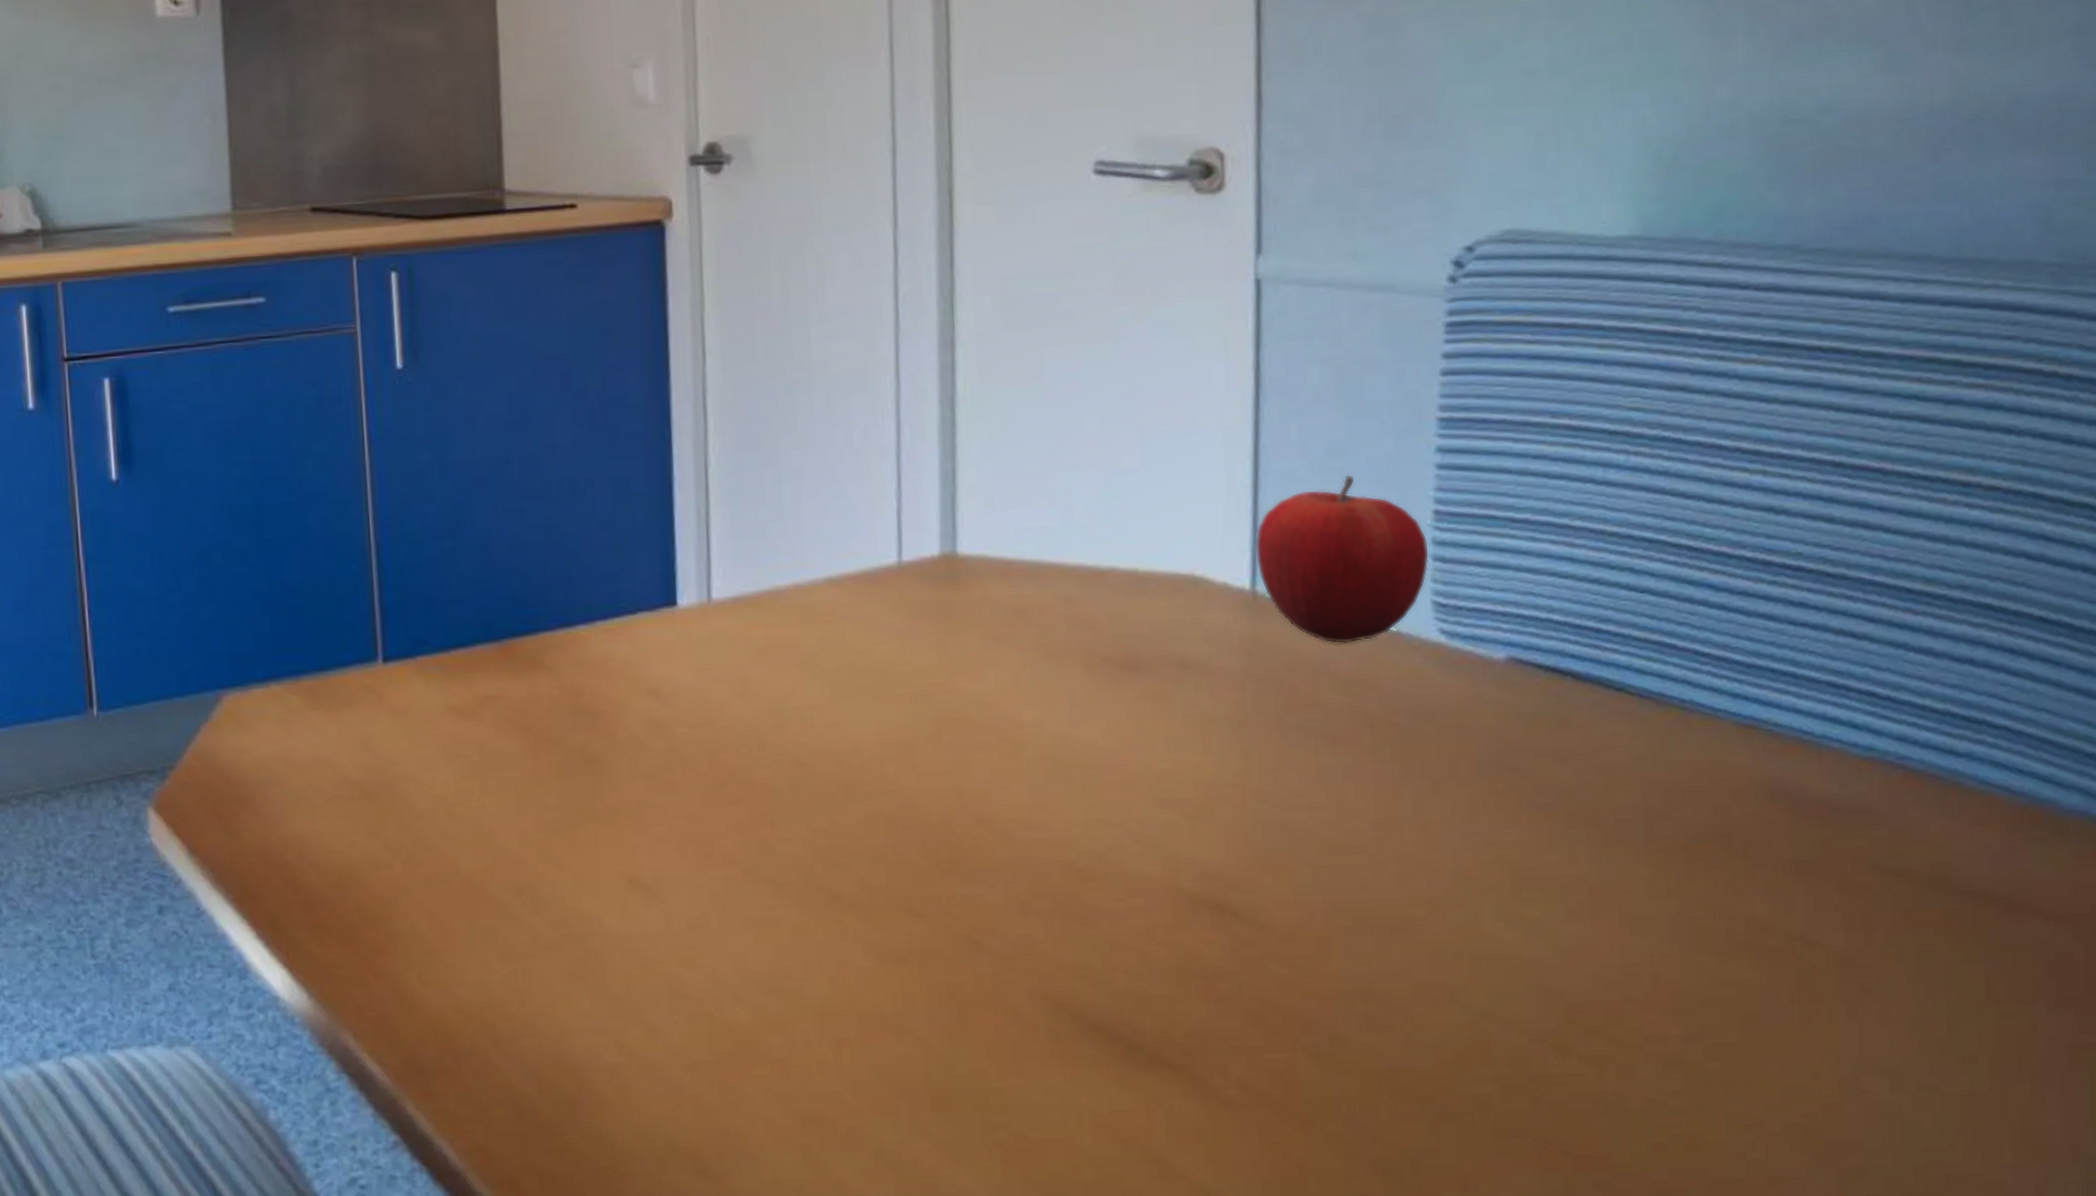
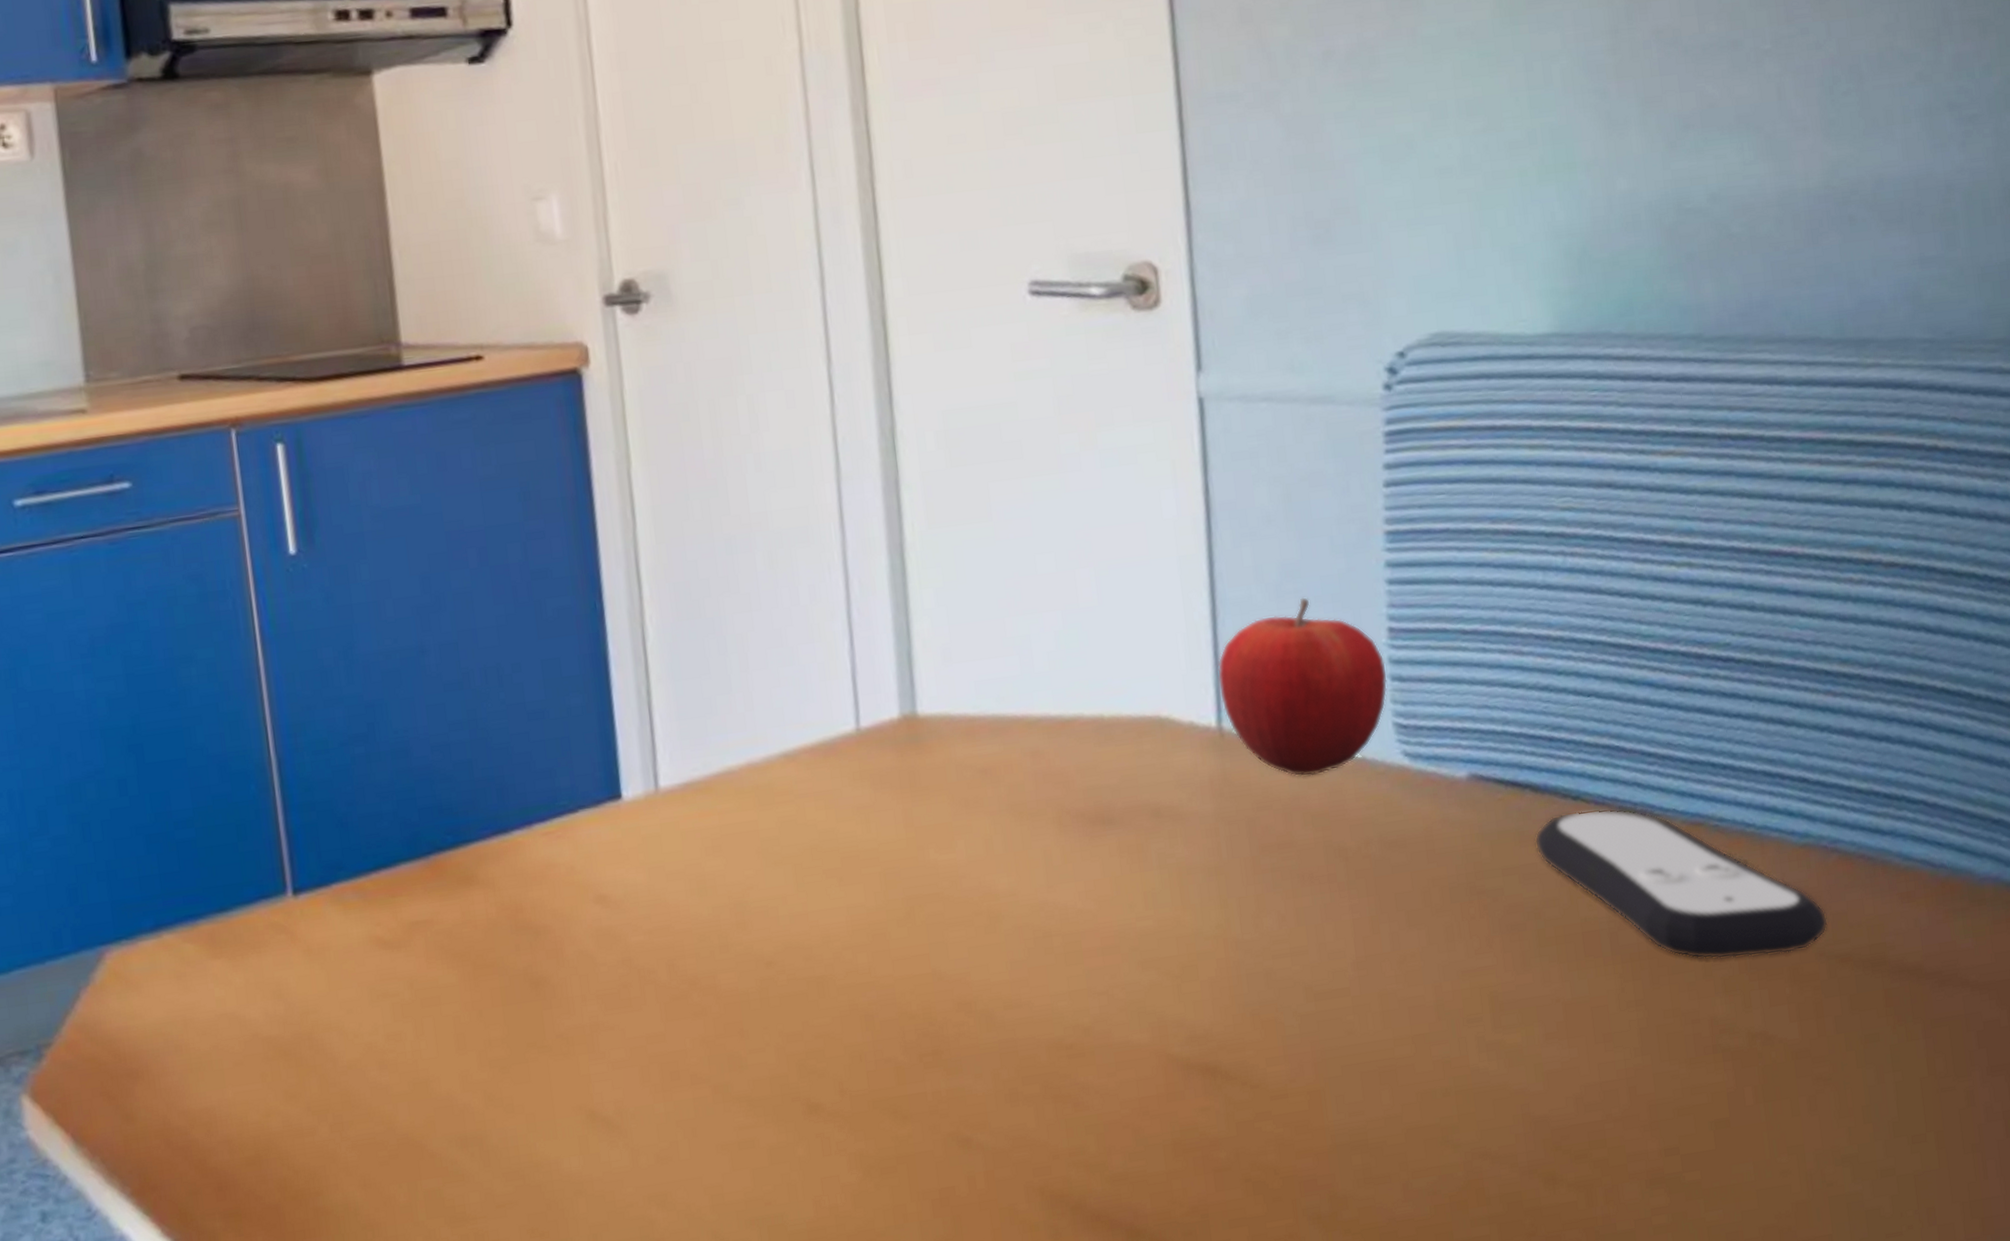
remote control: none [1572,702,1887,863] -> present [1534,808,1829,959]

